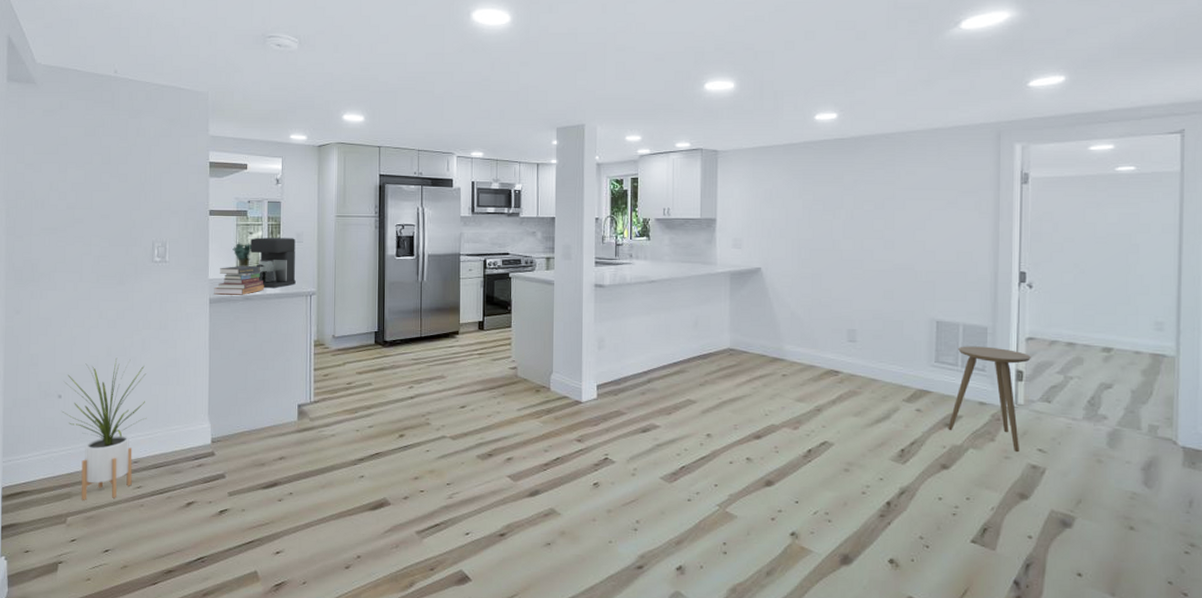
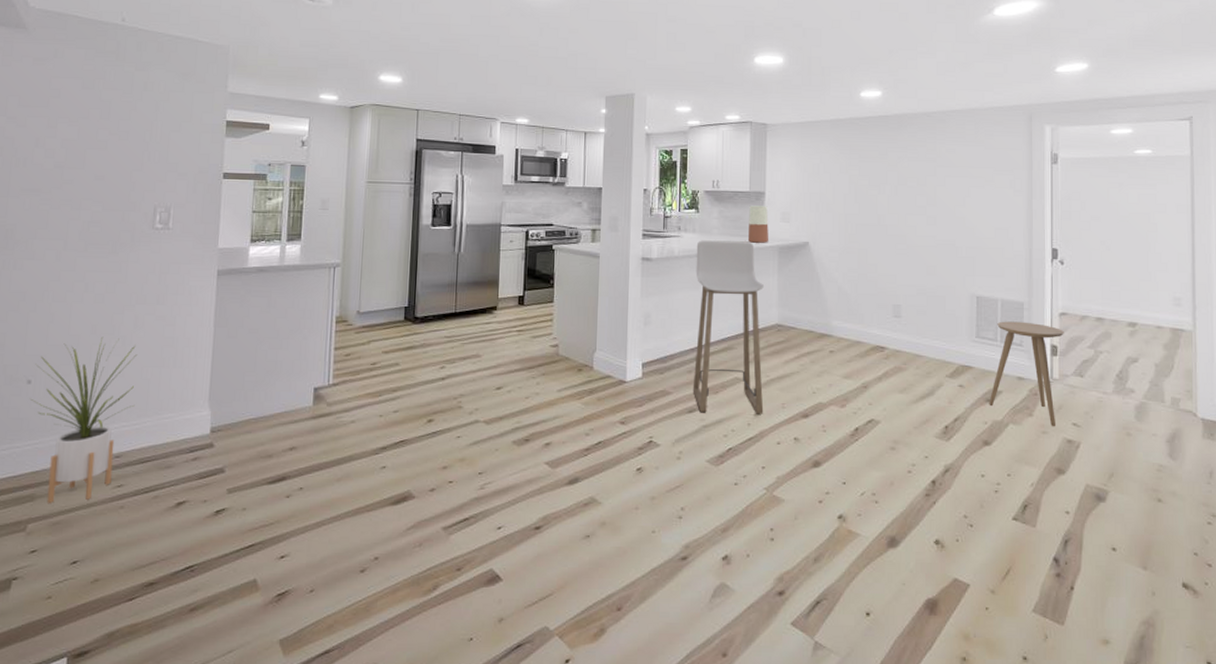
books: present [214,265,264,295] -> none [223,233,282,267]
vase: present [232,242,251,267] -> none [247,208,270,236]
coffee maker: present [250,237,296,289] -> none [268,203,320,260]
bar stool: none [646,267,716,435] -> present [692,240,764,414]
vase: none [700,232,720,269] -> present [748,205,769,243]

